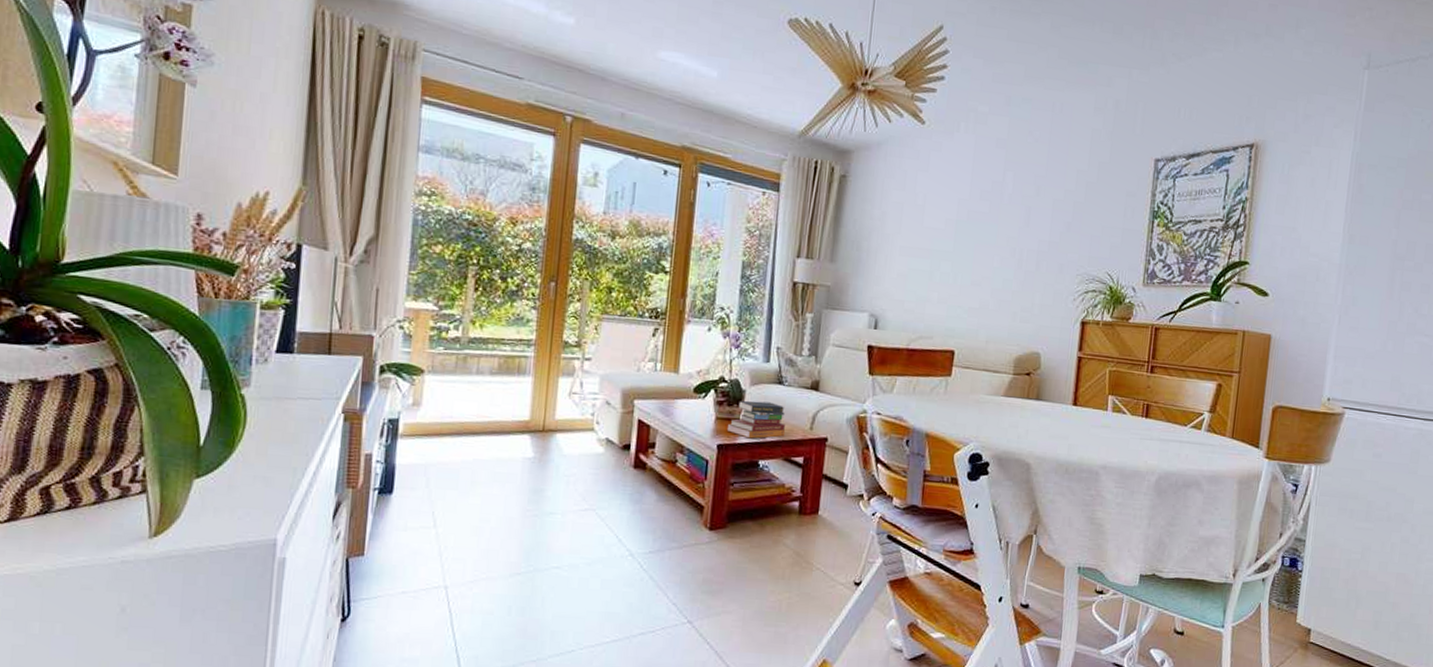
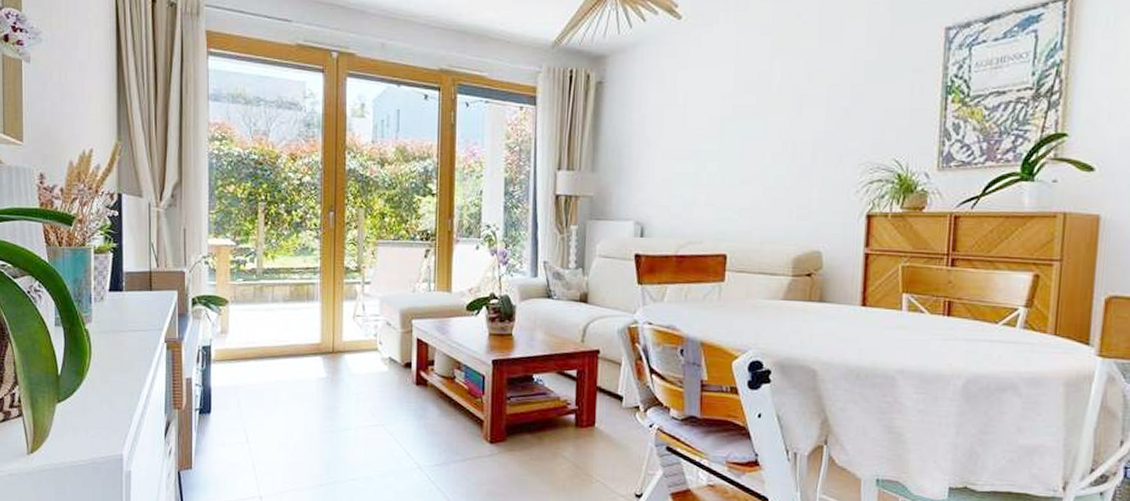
books: present [726,400,786,439] -> none [500,316,558,353]

